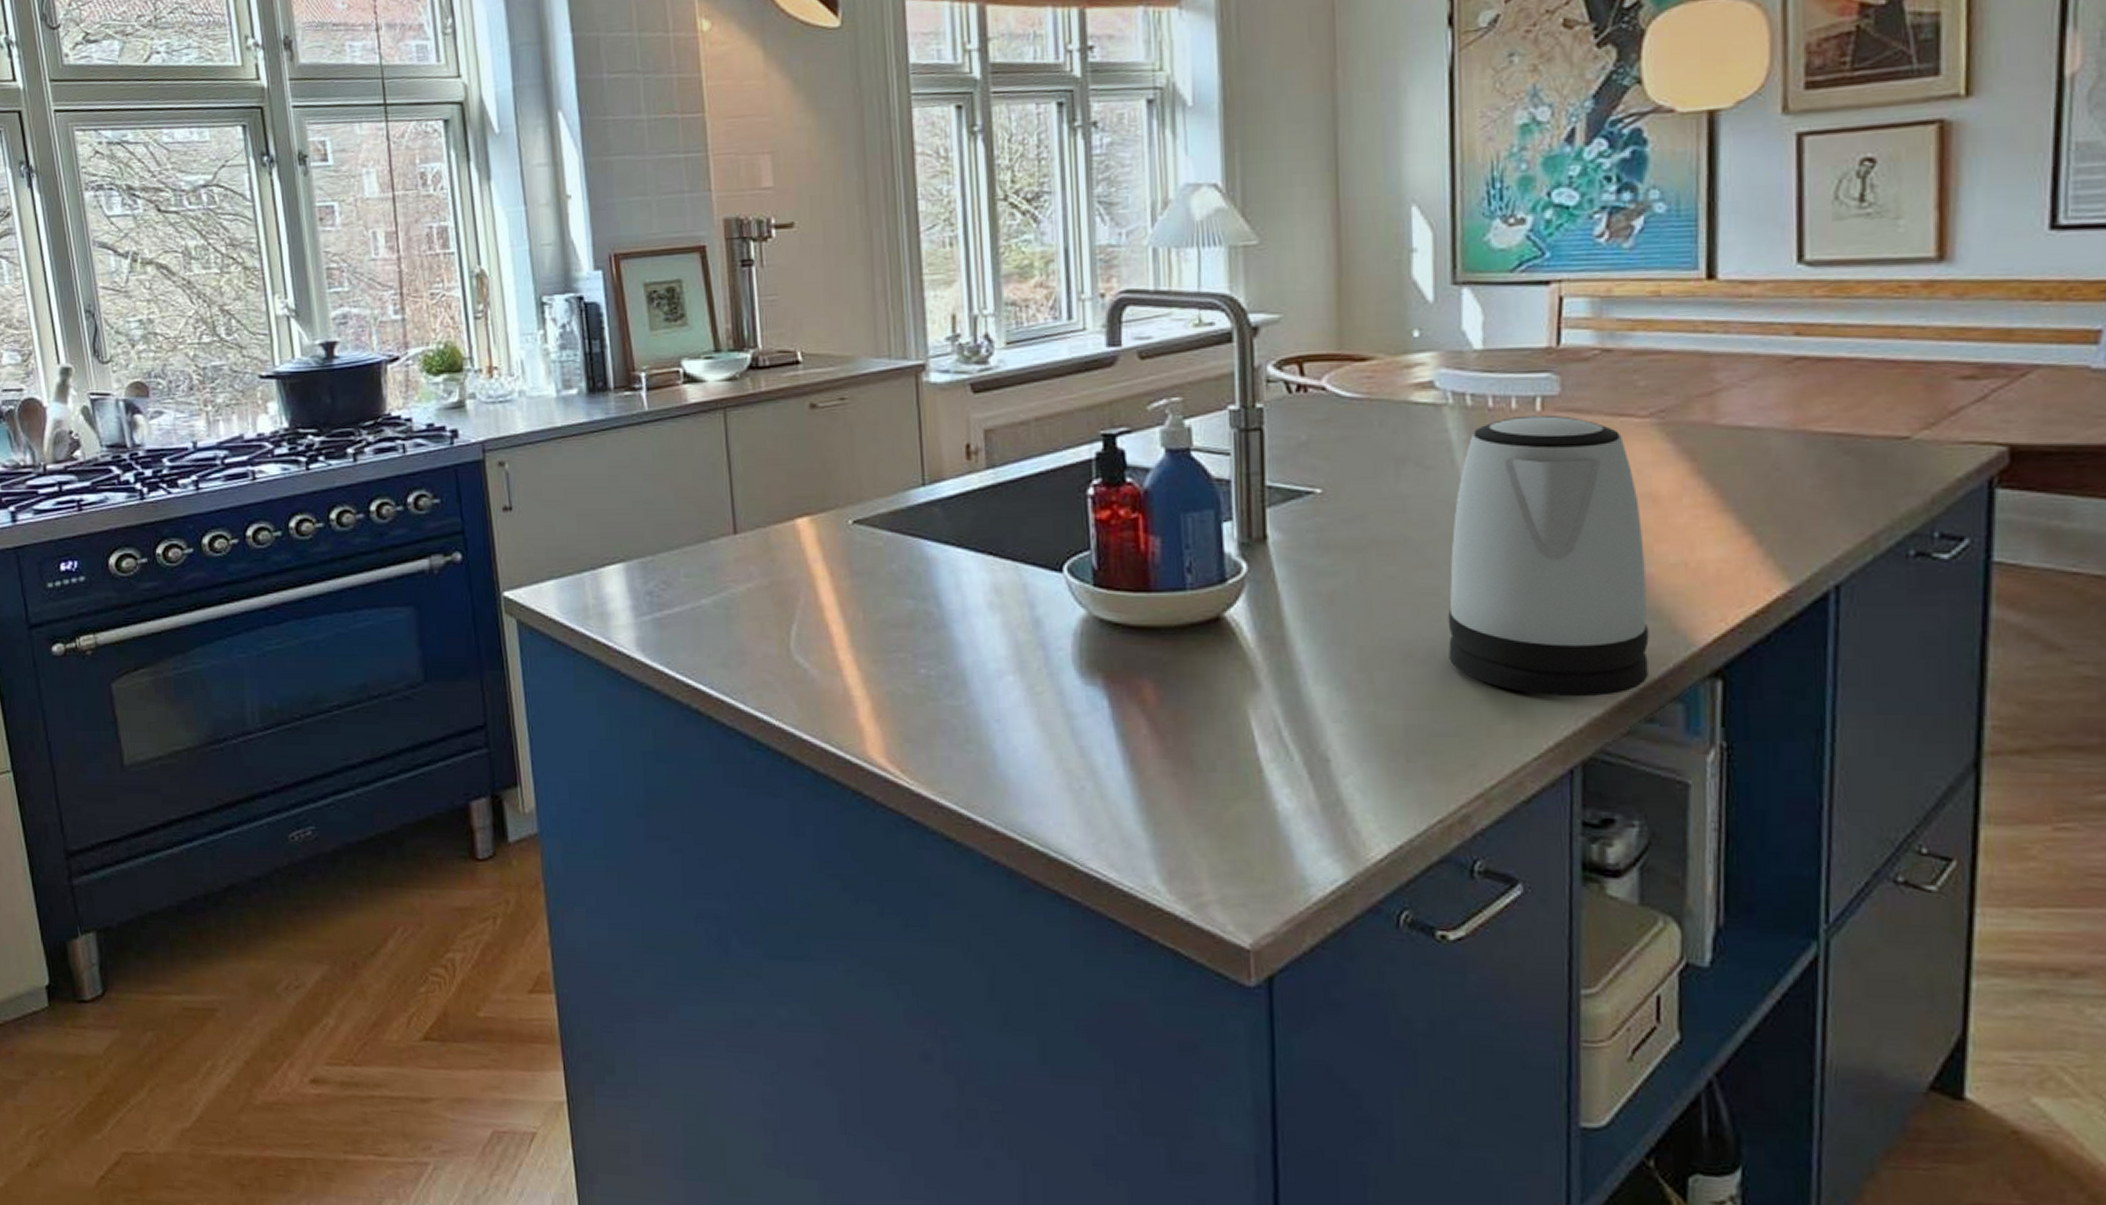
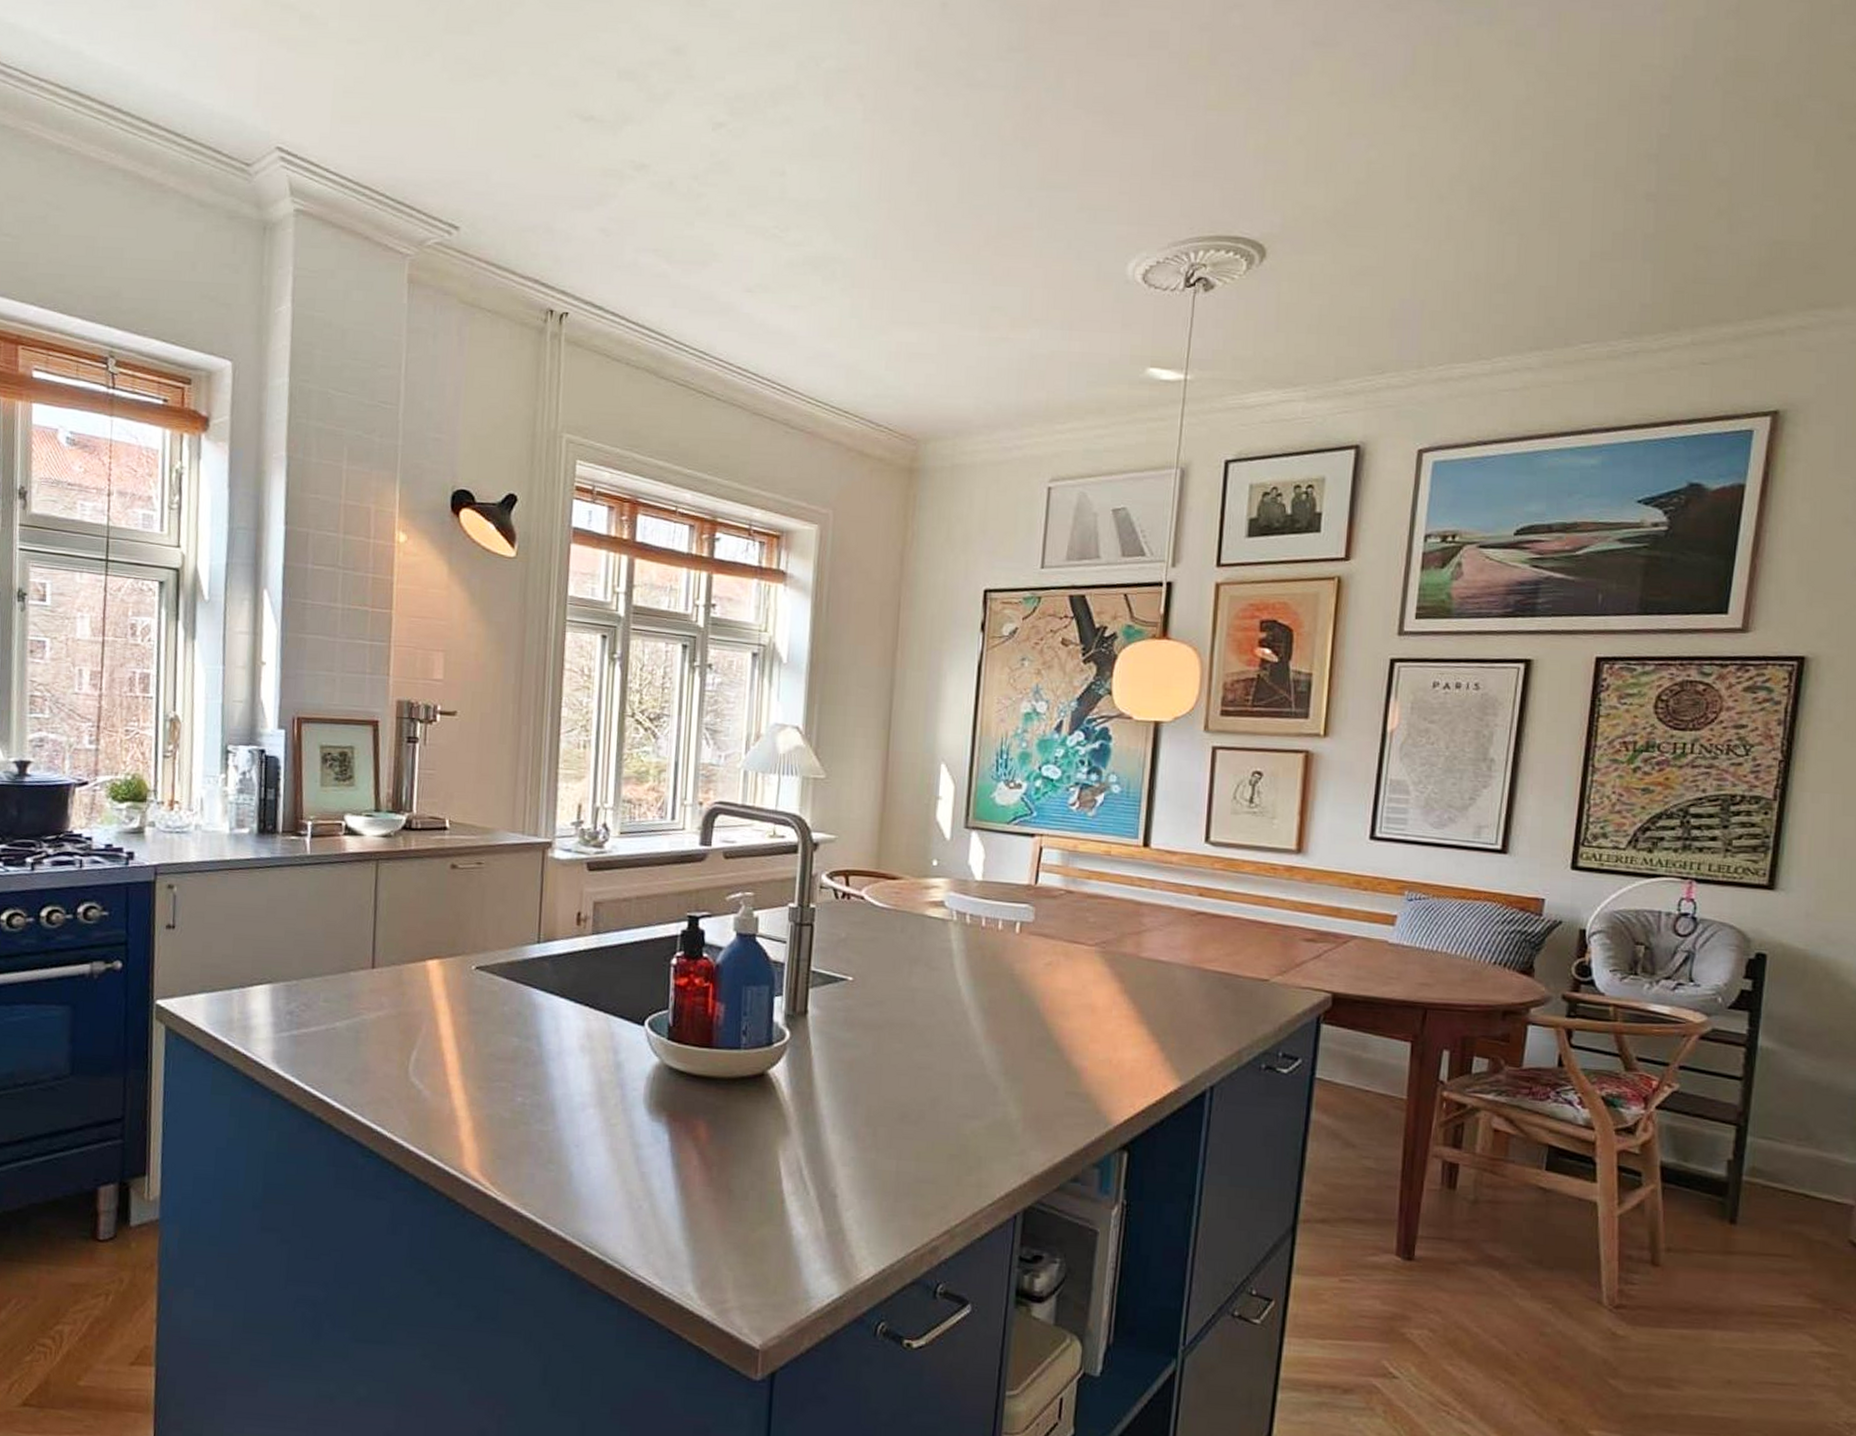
kettle: present [1447,414,1649,697] -> none [934,935,1082,1159]

